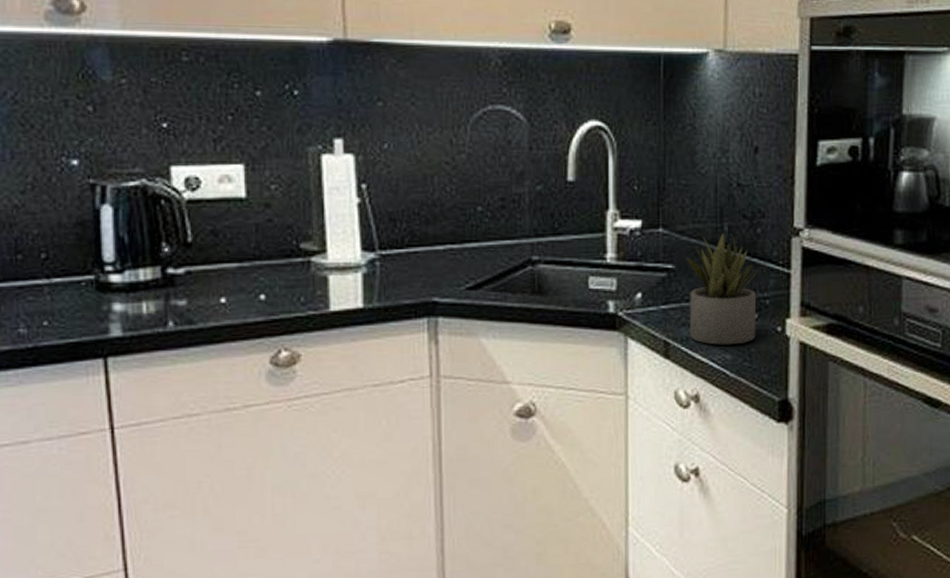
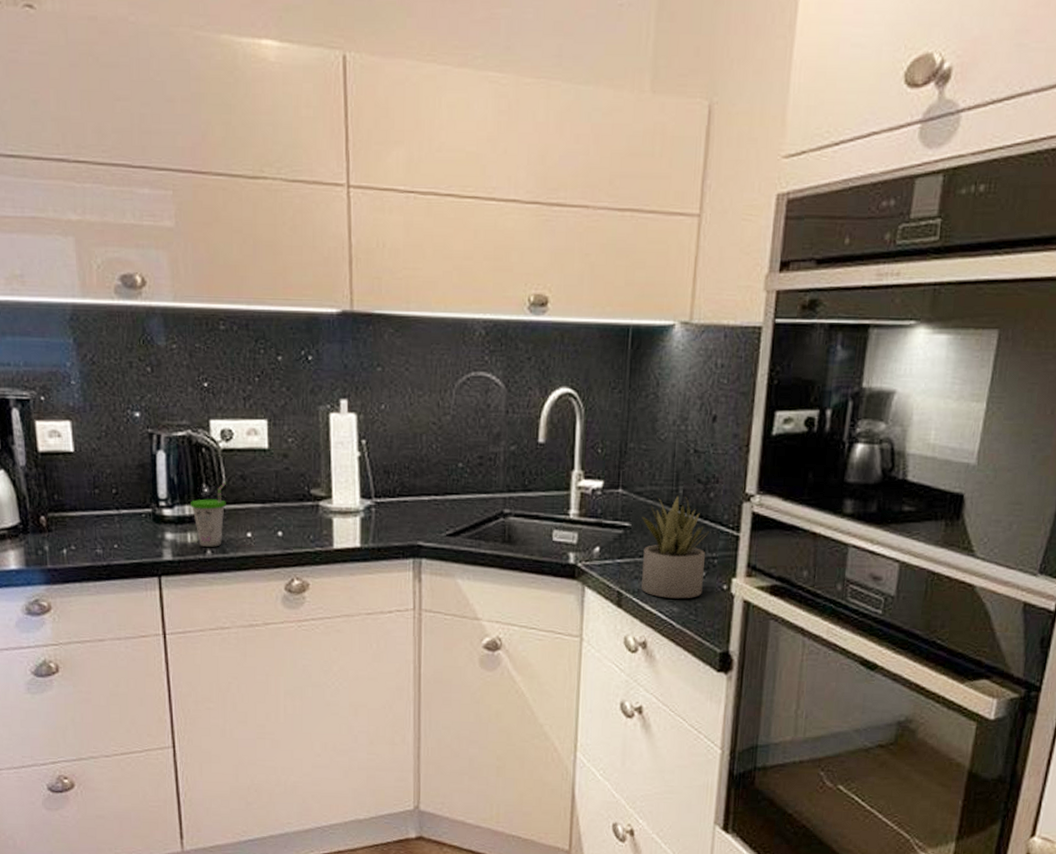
cup: none [146,238,194,318] -> present [191,481,227,547]

